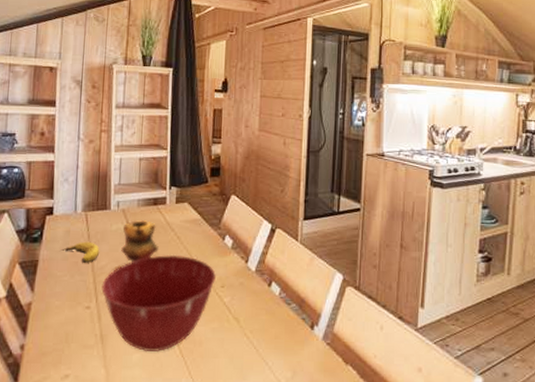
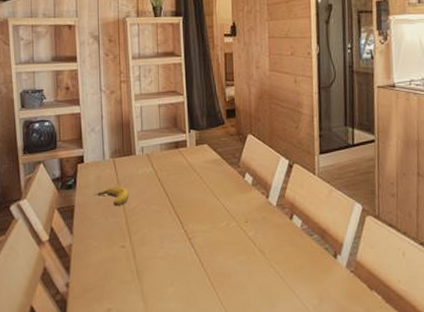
mixing bowl: present [101,254,217,352] -> none [134,193,240,286]
teapot: present [121,220,159,262] -> none [148,163,183,202]

